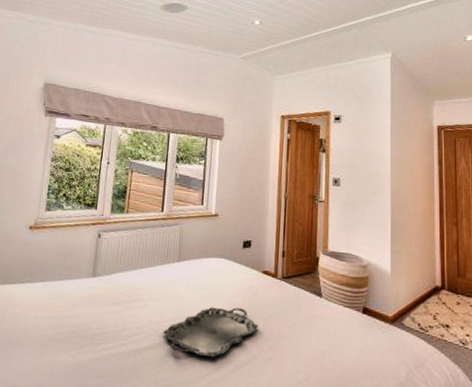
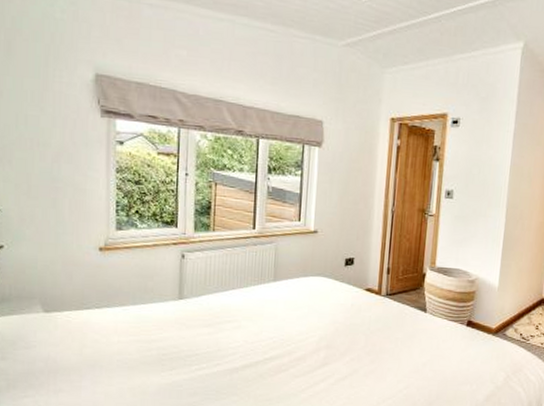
serving tray: present [163,307,258,358] -> none [260,325,360,373]

